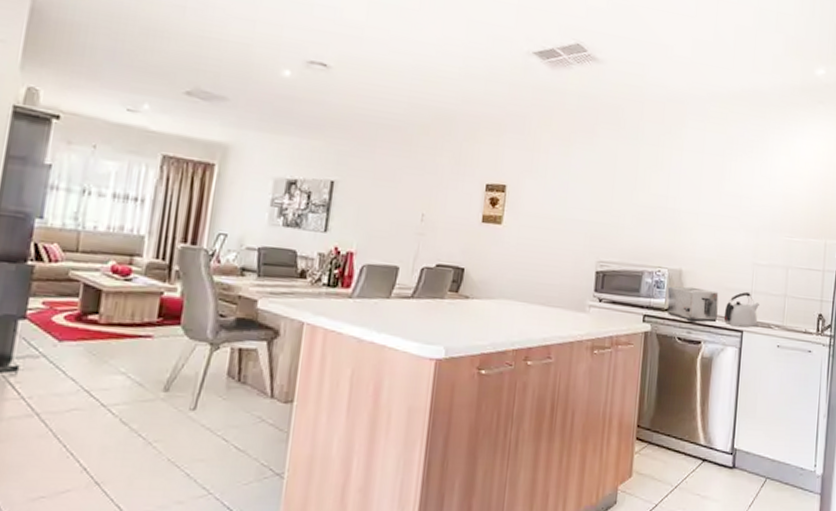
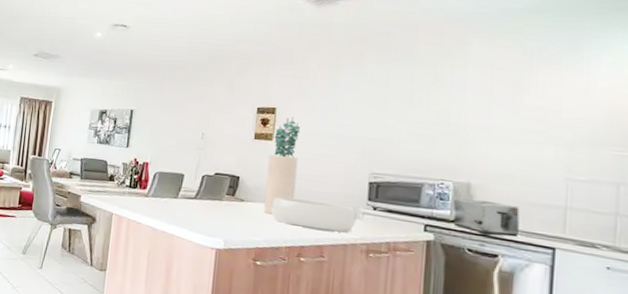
vase: none [490,197,532,313] -> present [263,117,301,215]
bowl: none [497,291,584,329] -> present [270,197,358,233]
kettle: present [723,291,759,328] -> none [527,207,578,246]

